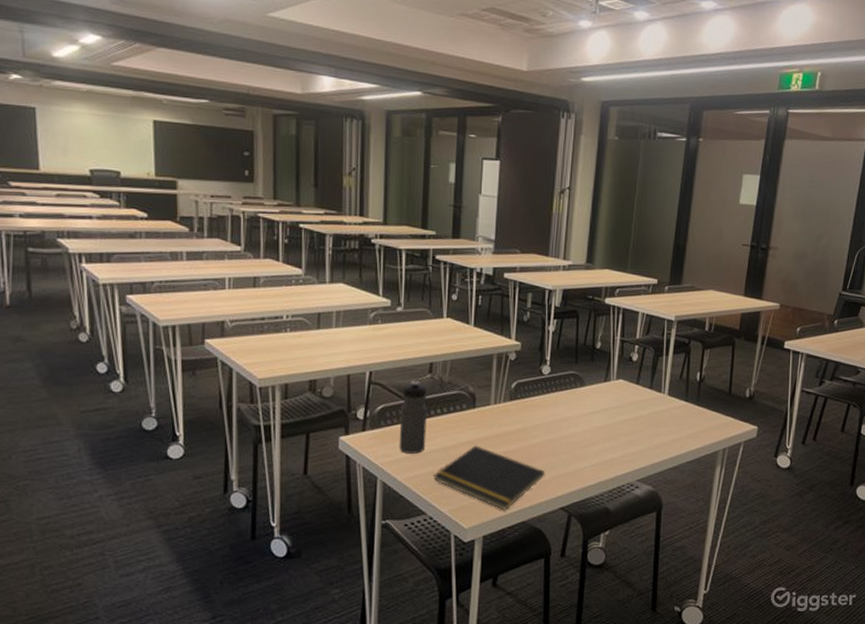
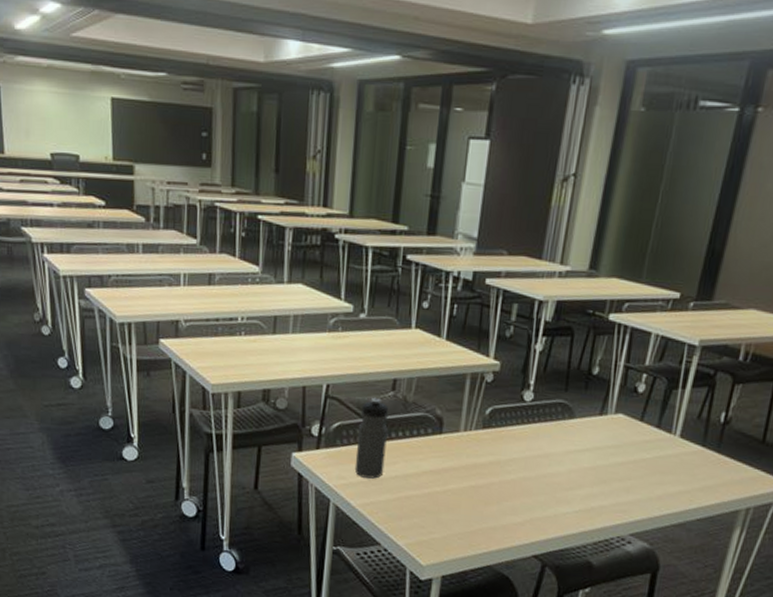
notepad: present [434,445,545,510] -> none [391,475,519,551]

